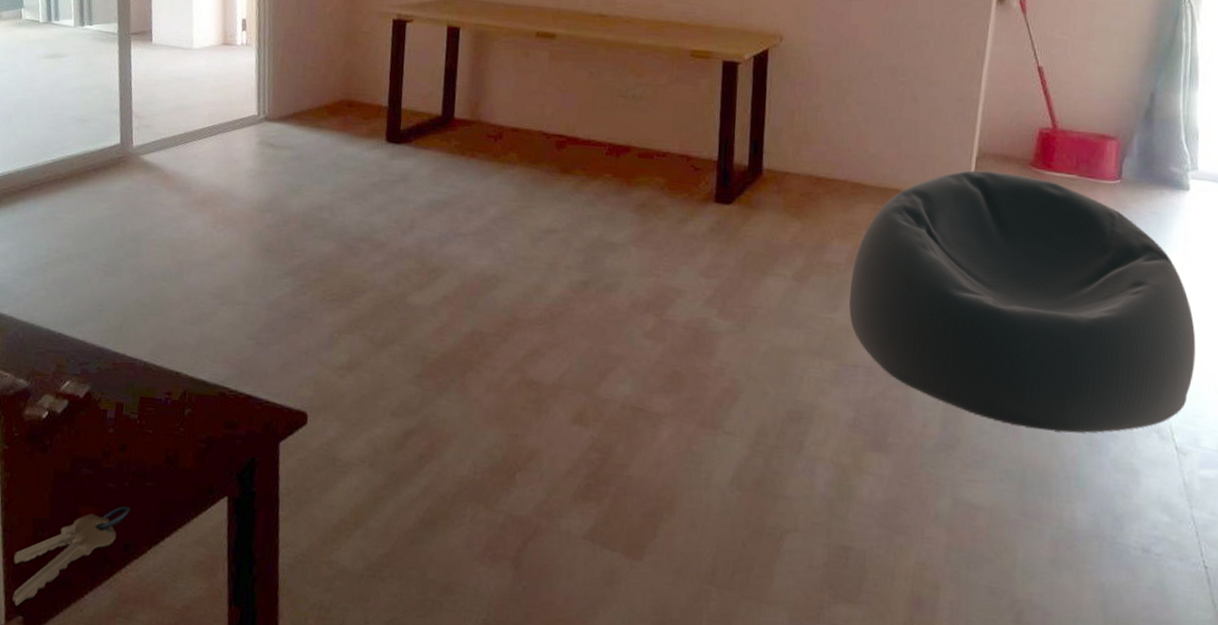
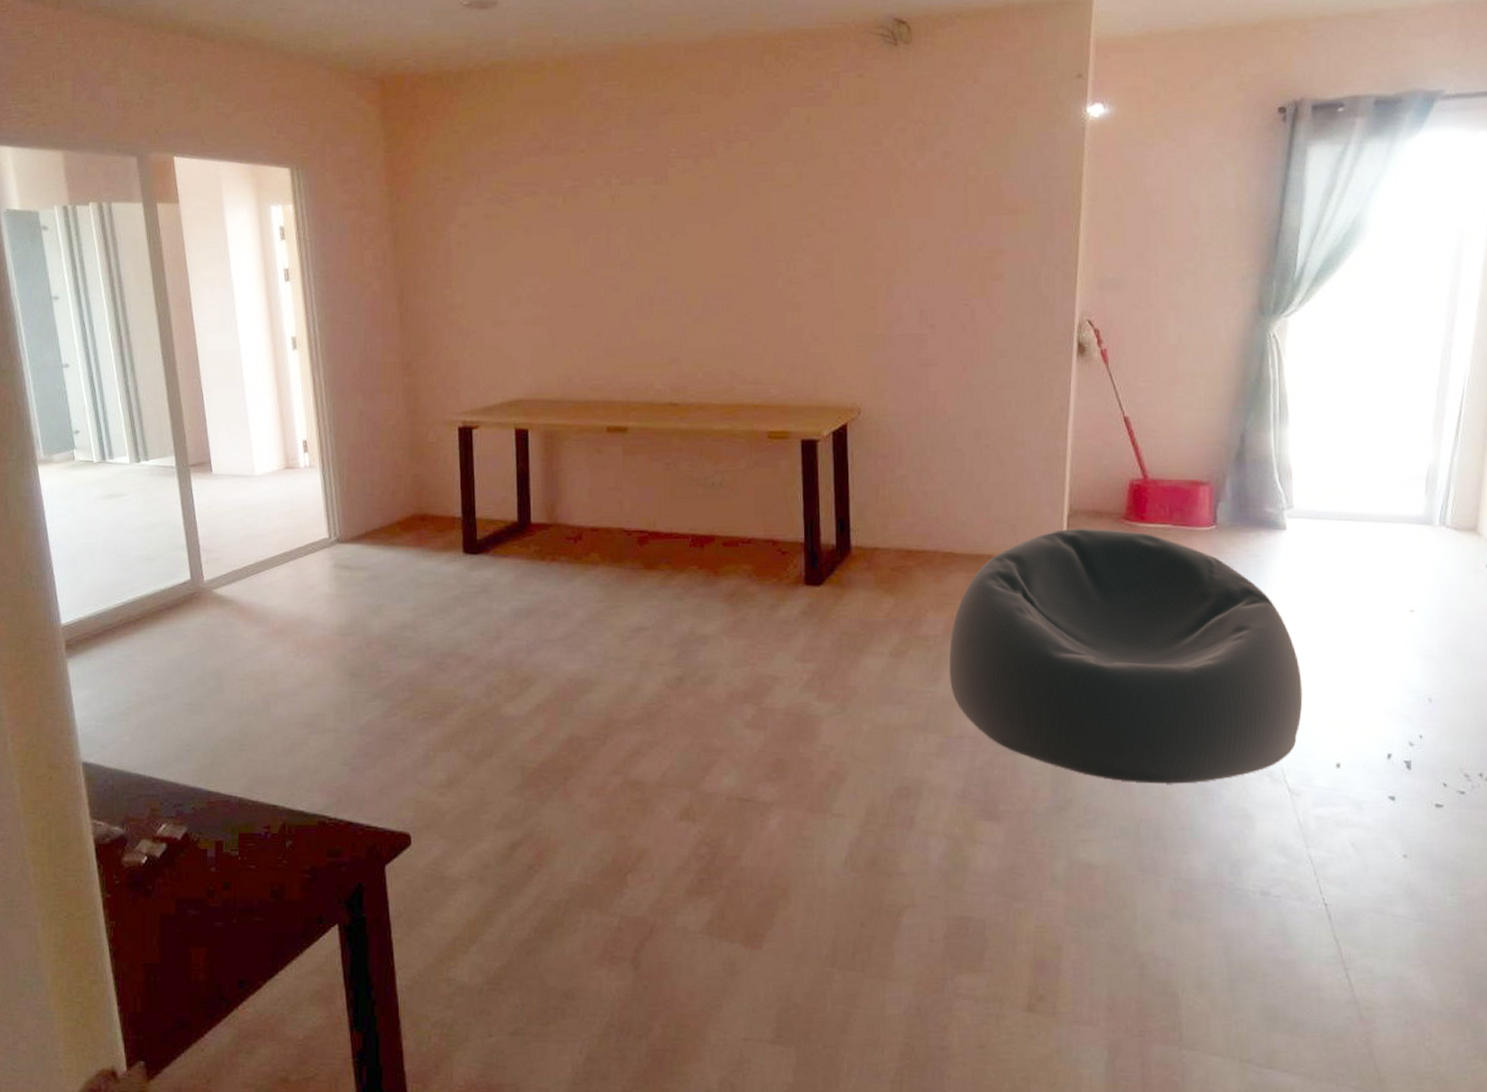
key: present [12,506,130,607] -> none [127,943,241,1053]

